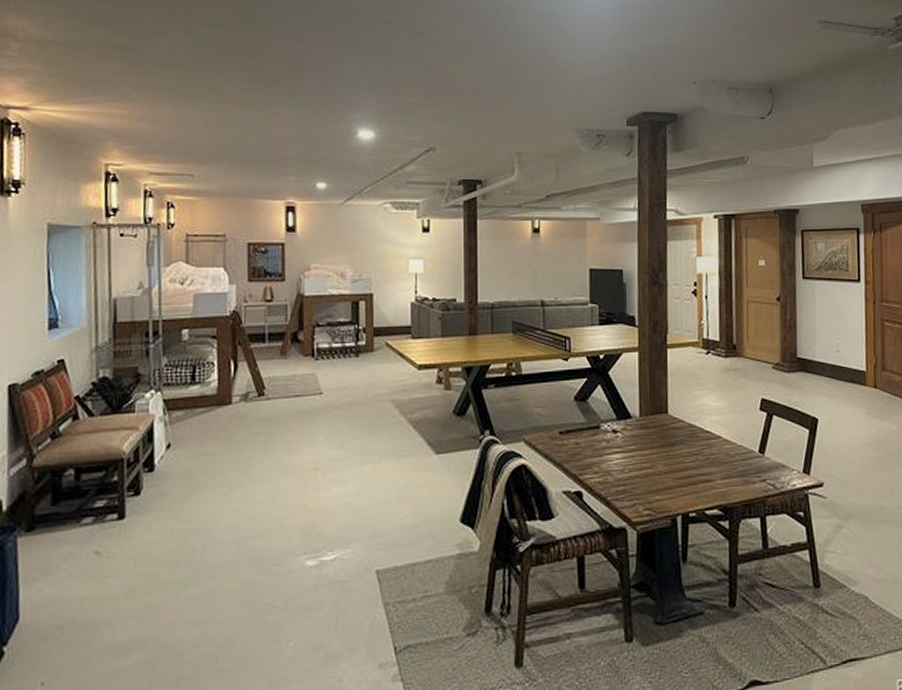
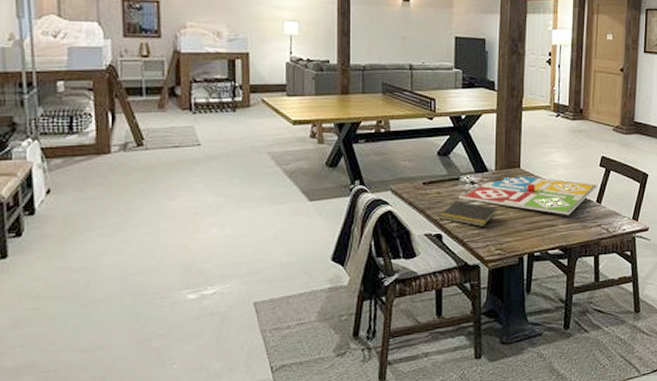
notepad: none [578,451,646,482] -> present [439,200,499,227]
gameboard: none [600,422,760,468] -> present [459,176,598,215]

